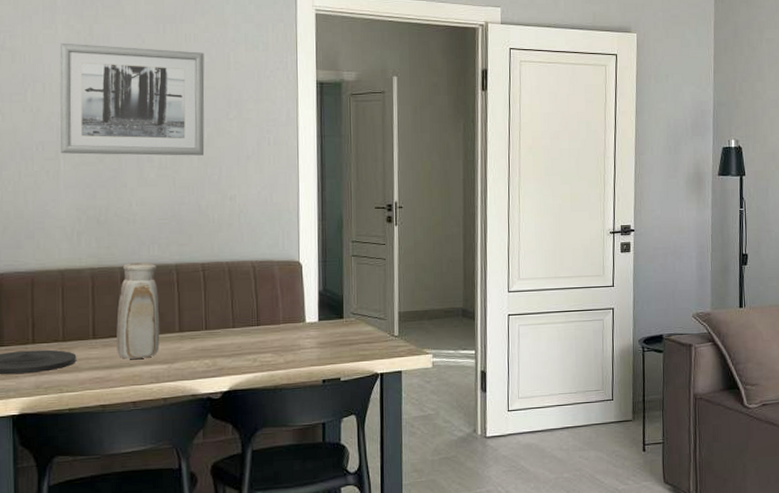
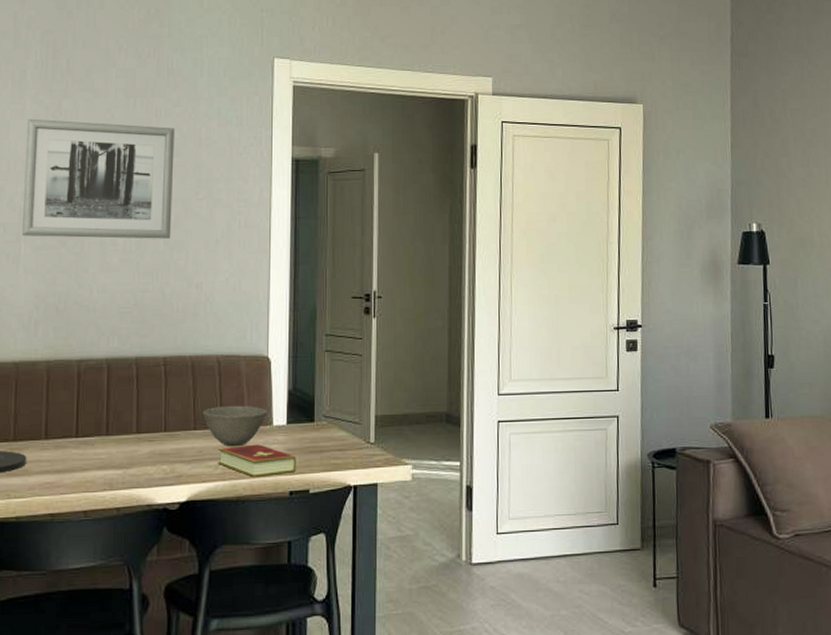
vase: present [116,262,160,359] -> none [69,355,117,463]
bowl: none [240,305,301,342] -> present [203,405,268,447]
hardcover book: none [256,339,328,369] -> present [218,444,296,478]

